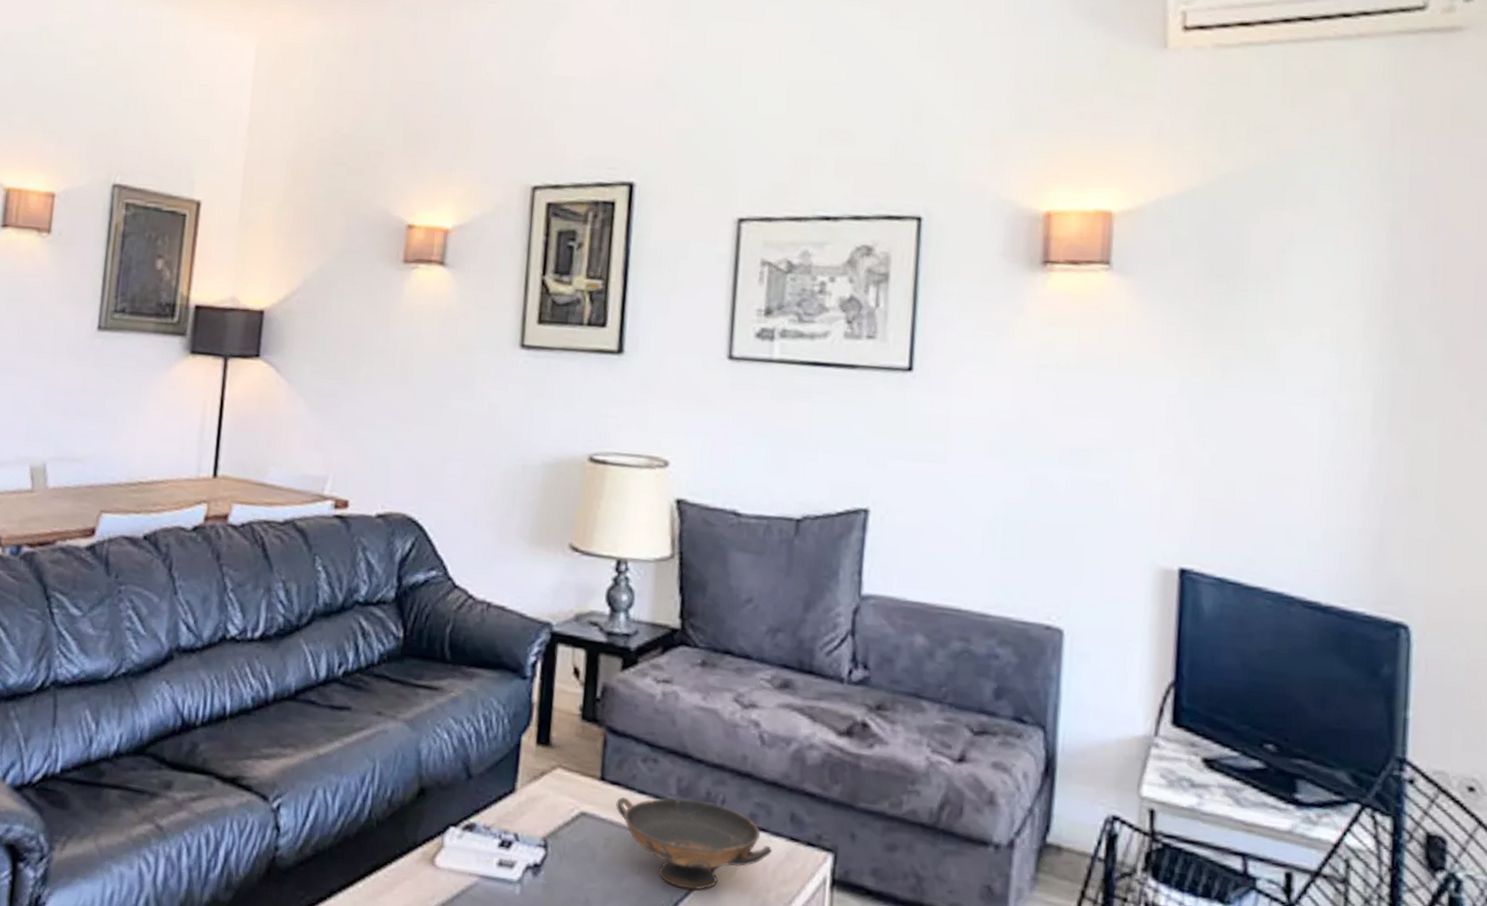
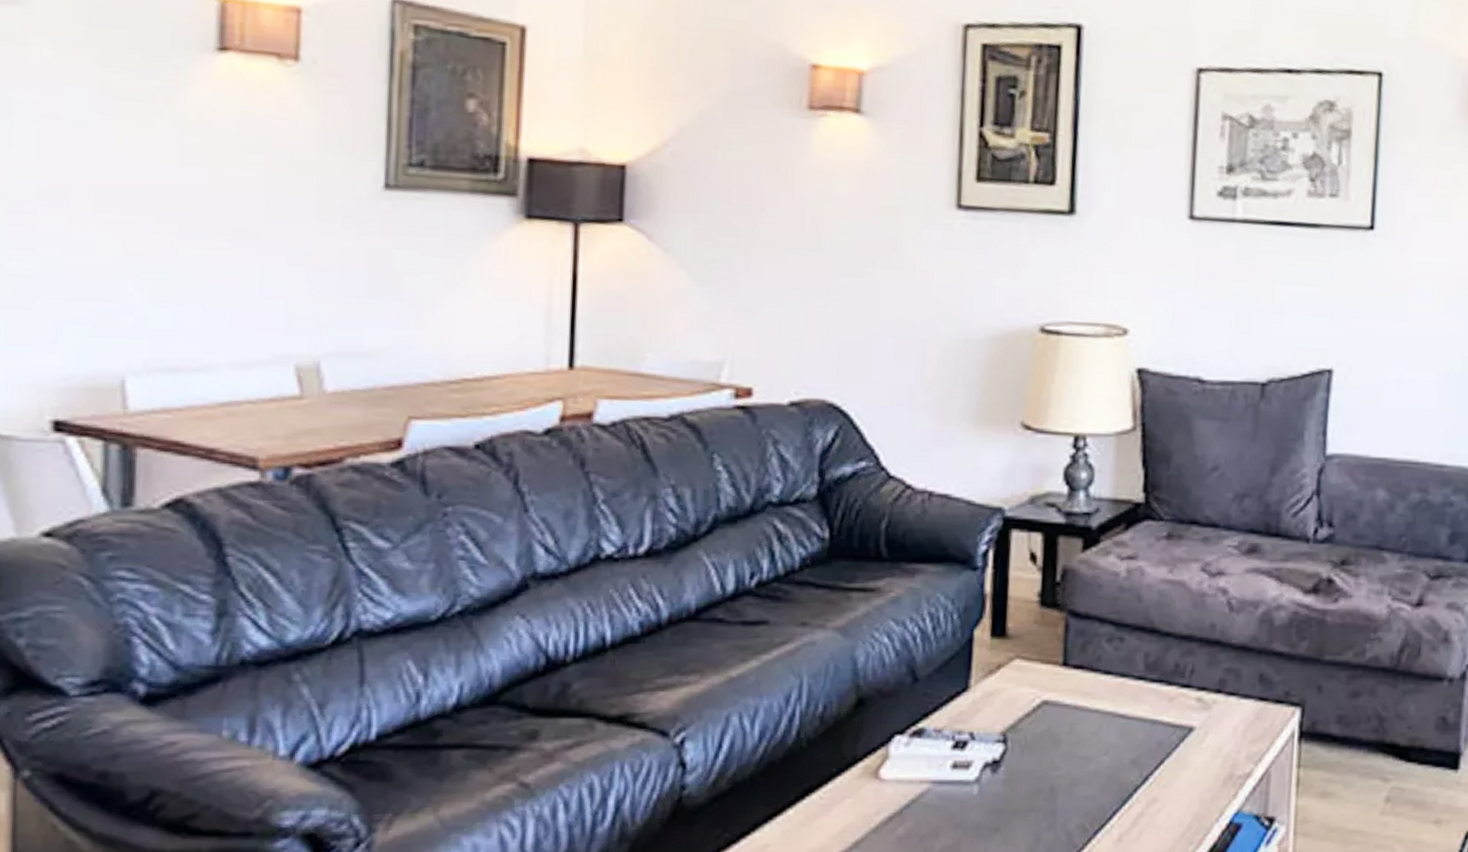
decorative bowl: present [616,796,772,890] -> none [1080,673,1242,762]

